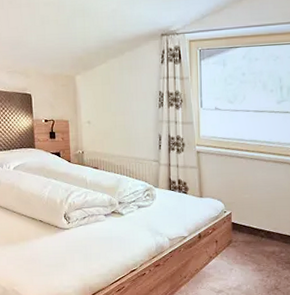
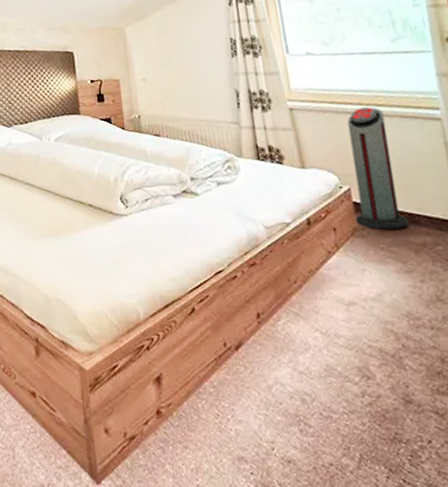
air purifier: none [231,153,266,242] -> present [347,107,409,230]

